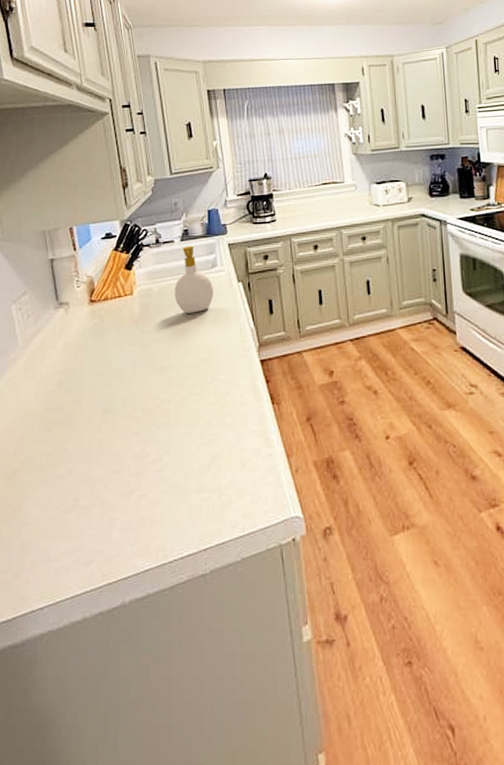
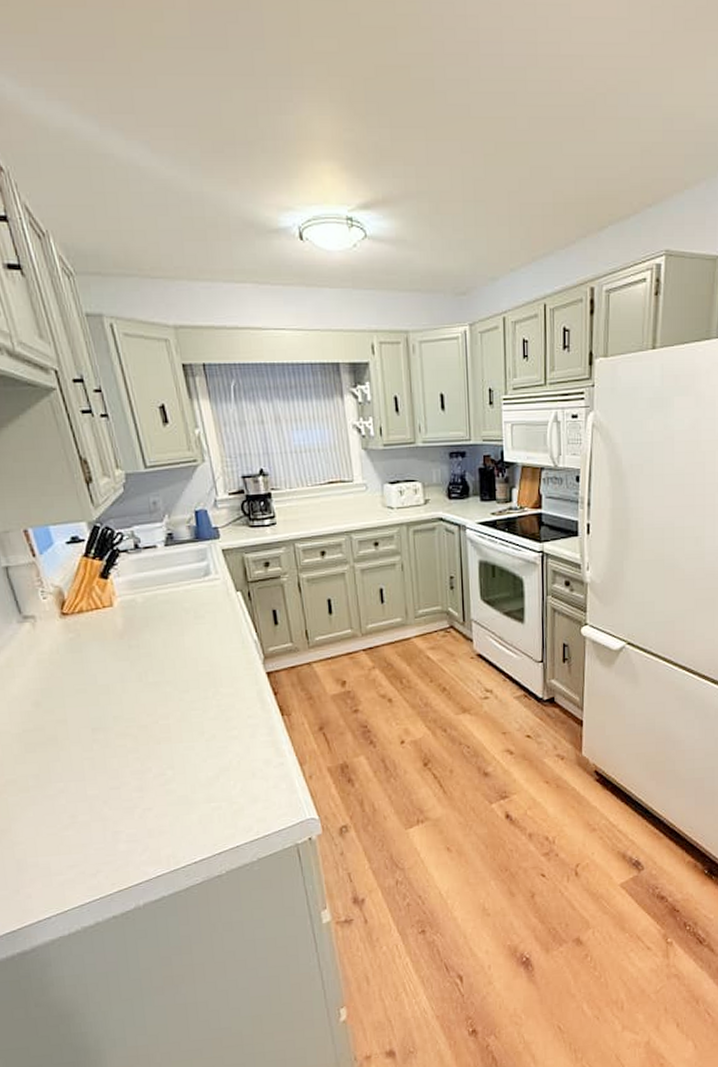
soap bottle: present [174,245,214,314] -> none [162,551,210,626]

